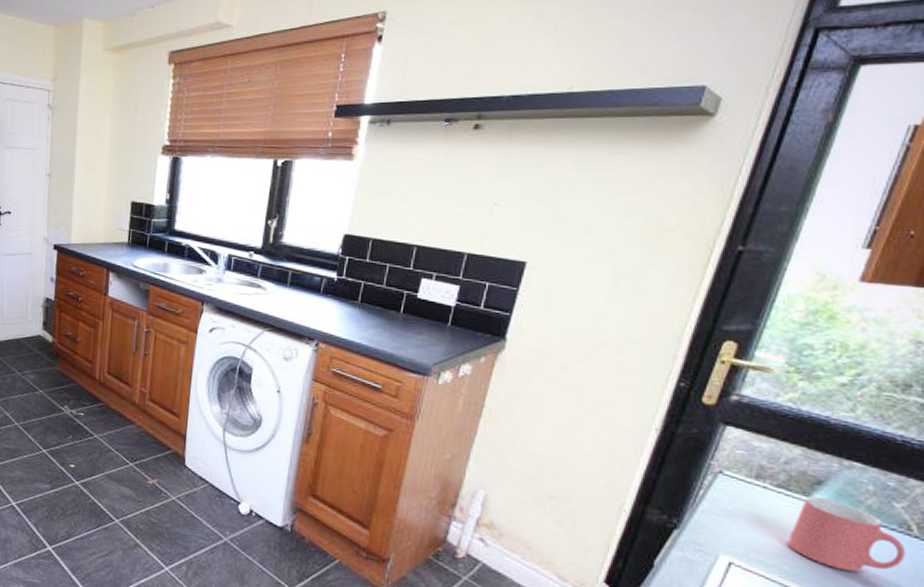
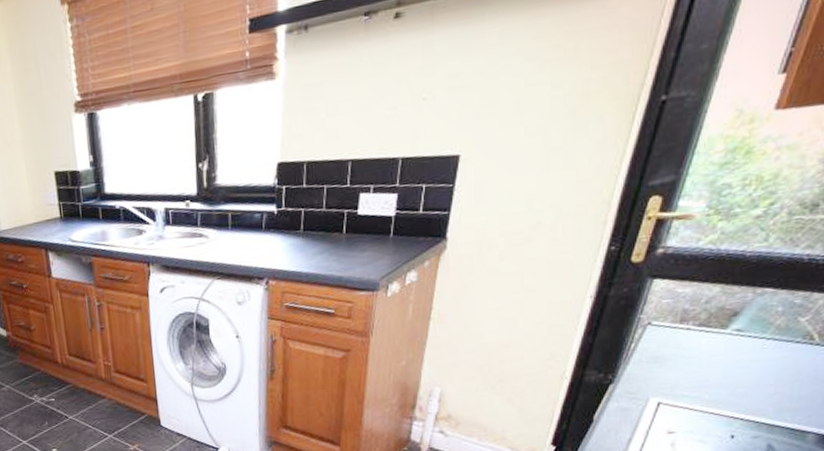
mug: present [788,497,906,572] -> none [708,327,808,388]

